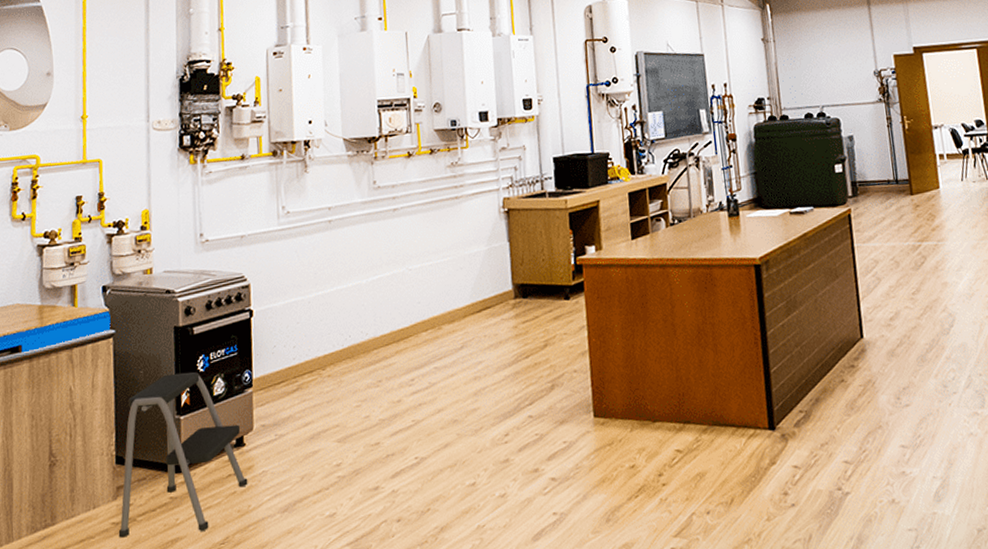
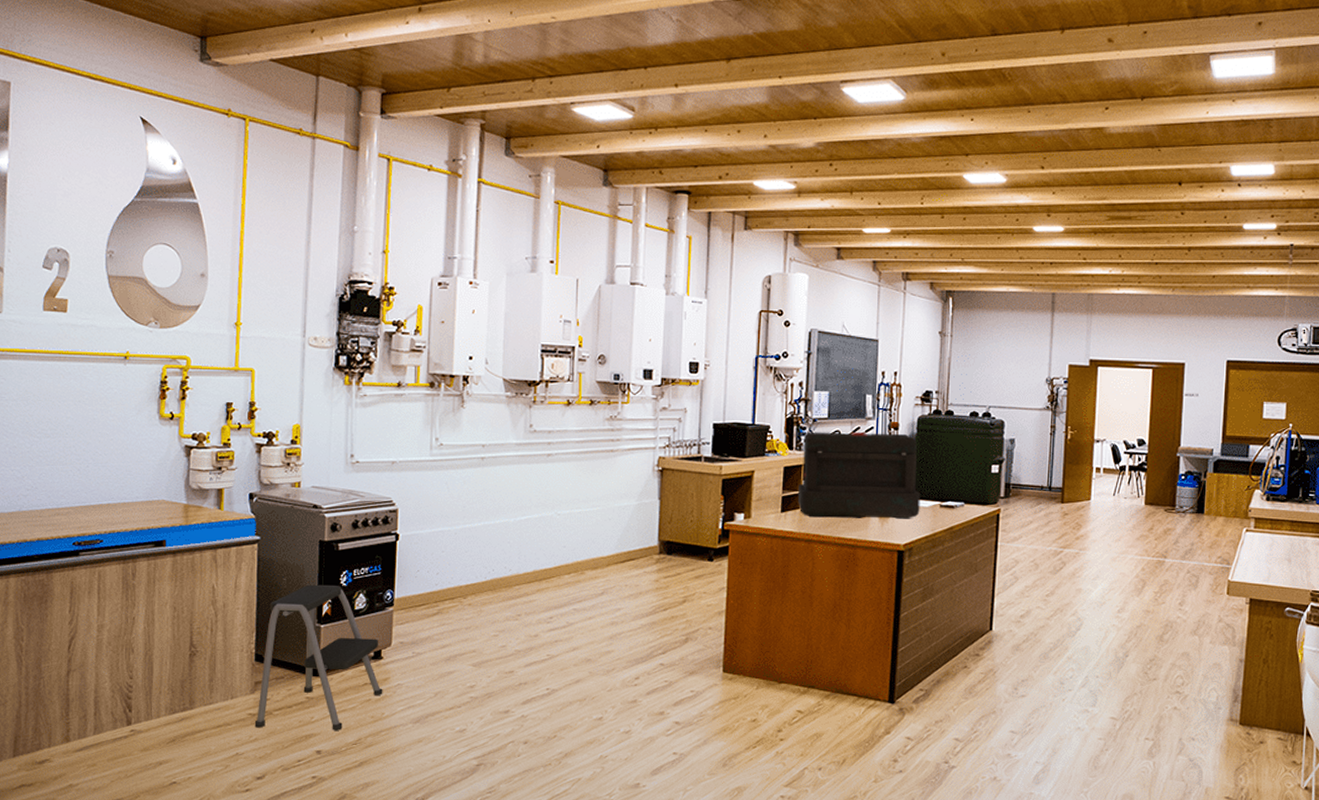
toolbox: none [643,144,771,240] -> present [798,431,920,519]

